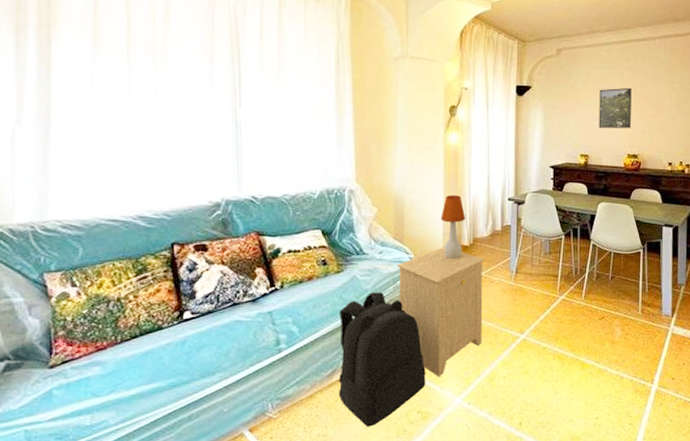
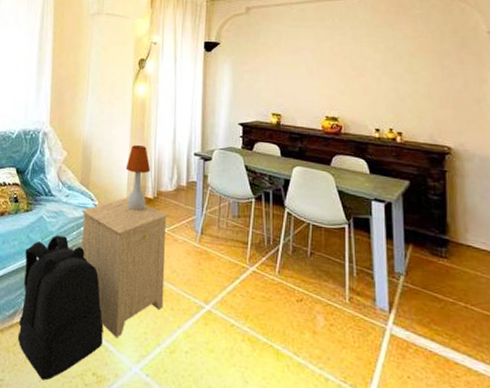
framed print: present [598,87,632,128] -> none [292,46,328,89]

